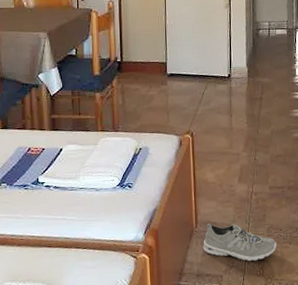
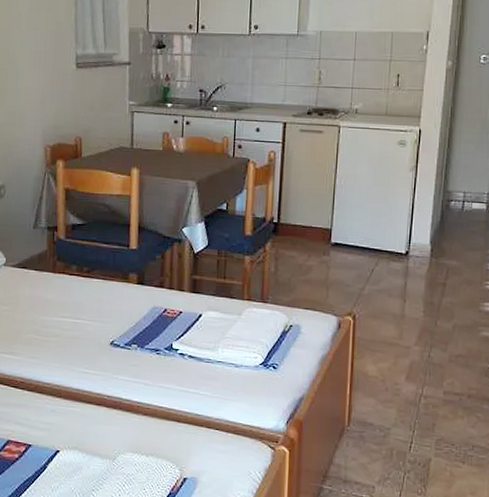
sneaker: present [203,223,277,262] -> none [354,423,446,477]

